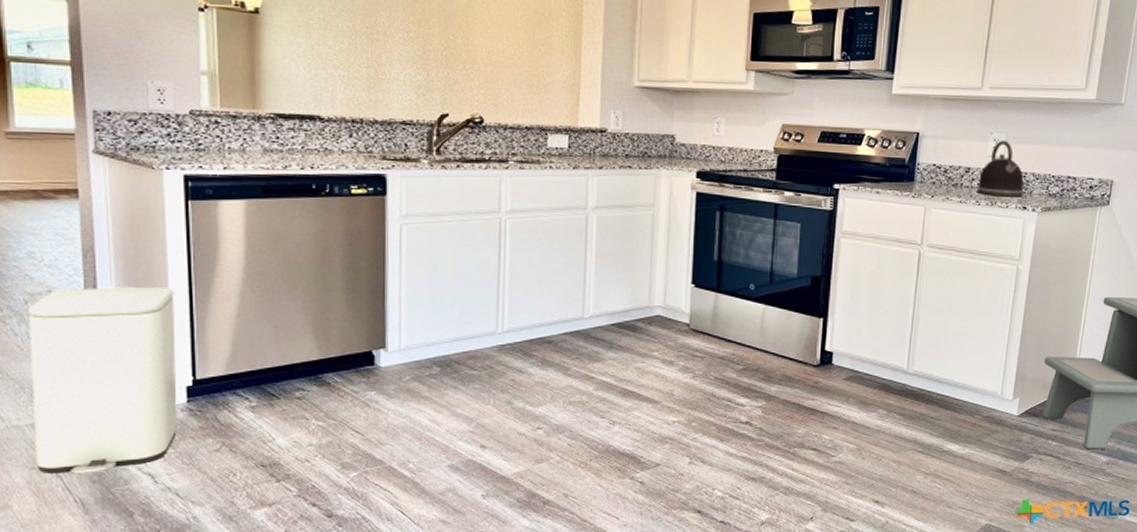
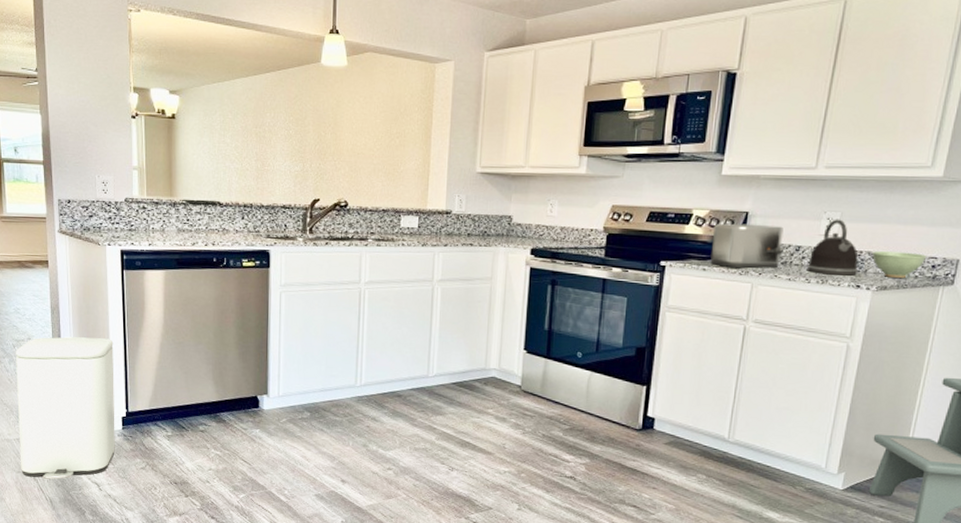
toaster: none [884,144,954,191] -> present [710,223,784,269]
bowl: none [1035,172,1085,200] -> present [871,251,927,279]

